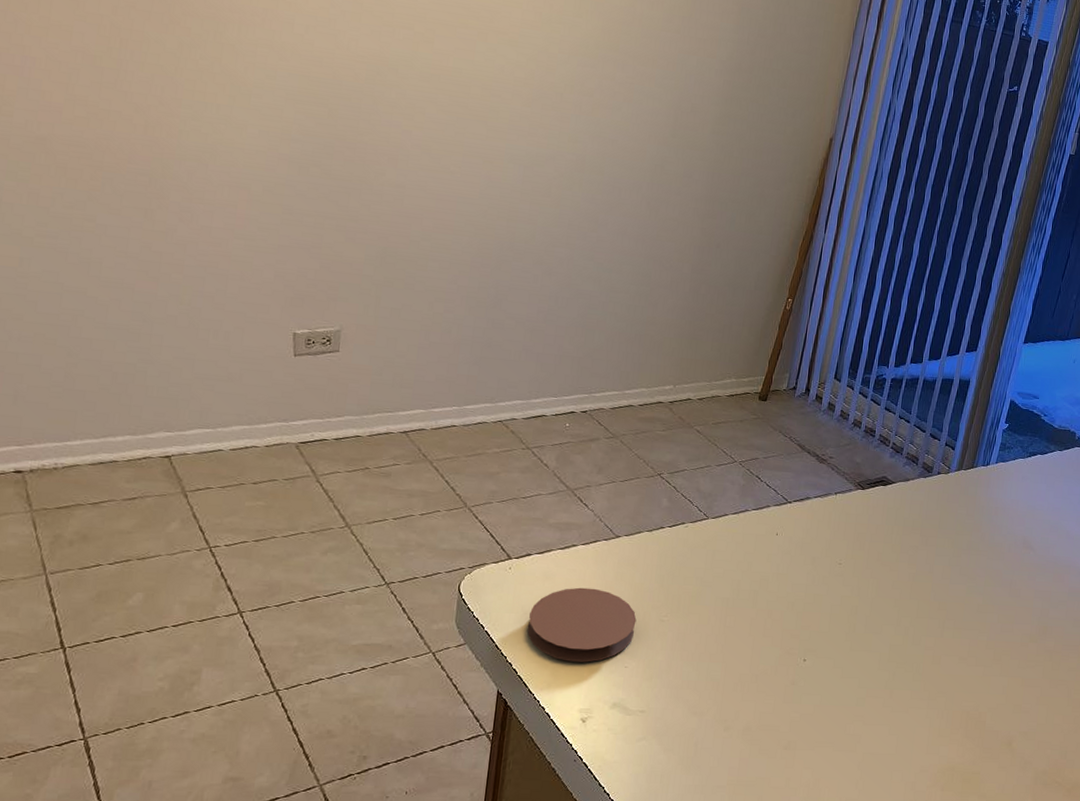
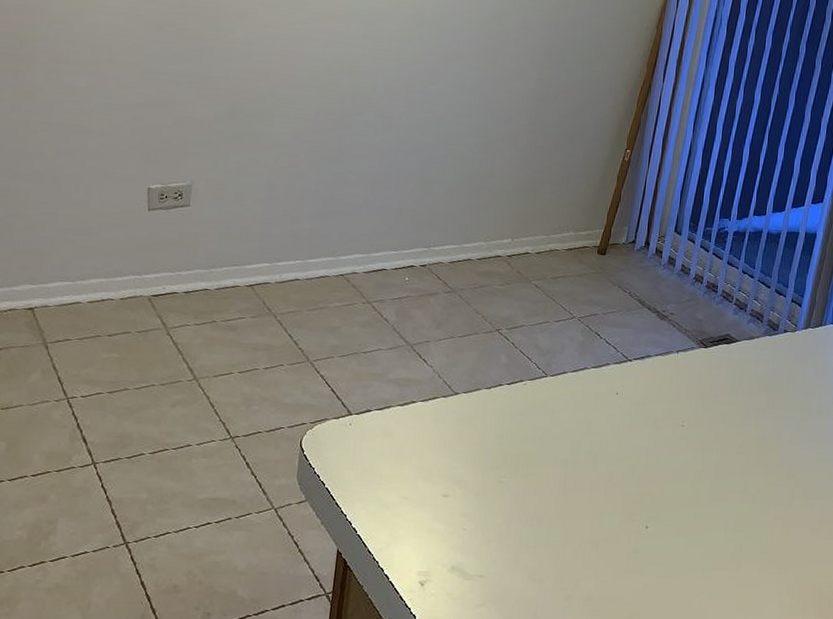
coaster: present [527,587,637,662] -> none [366,445,475,523]

